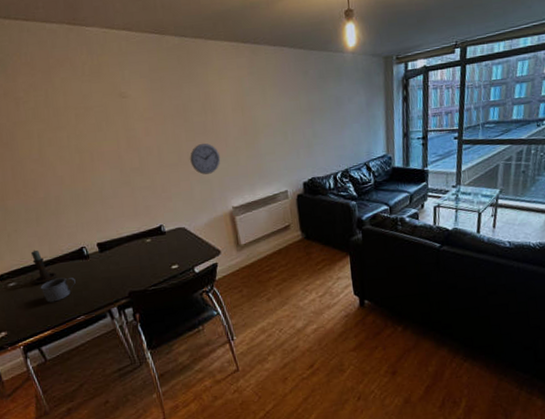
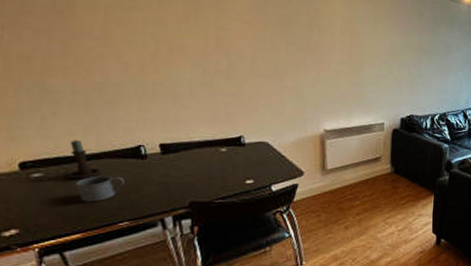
wall clock: present [190,143,221,175] -> none [286,59,320,92]

